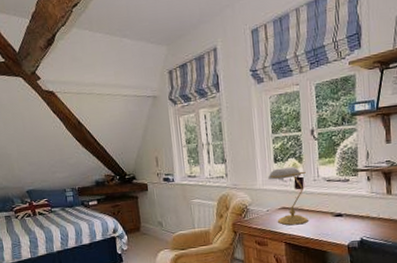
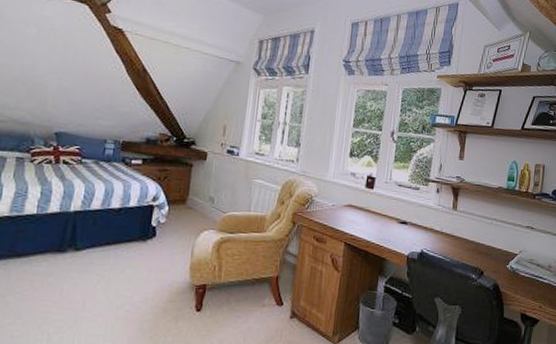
desk lamp: present [268,167,308,226] -> none [340,163,379,226]

